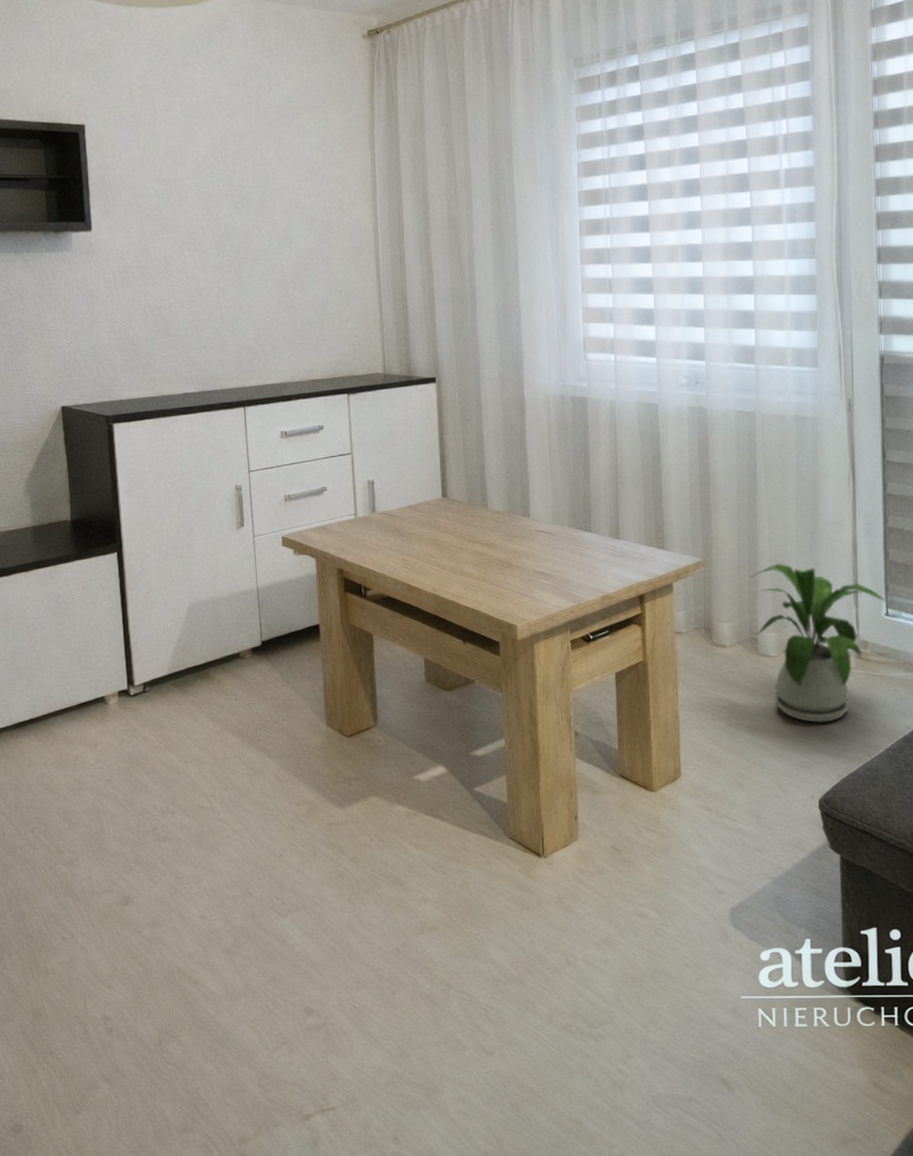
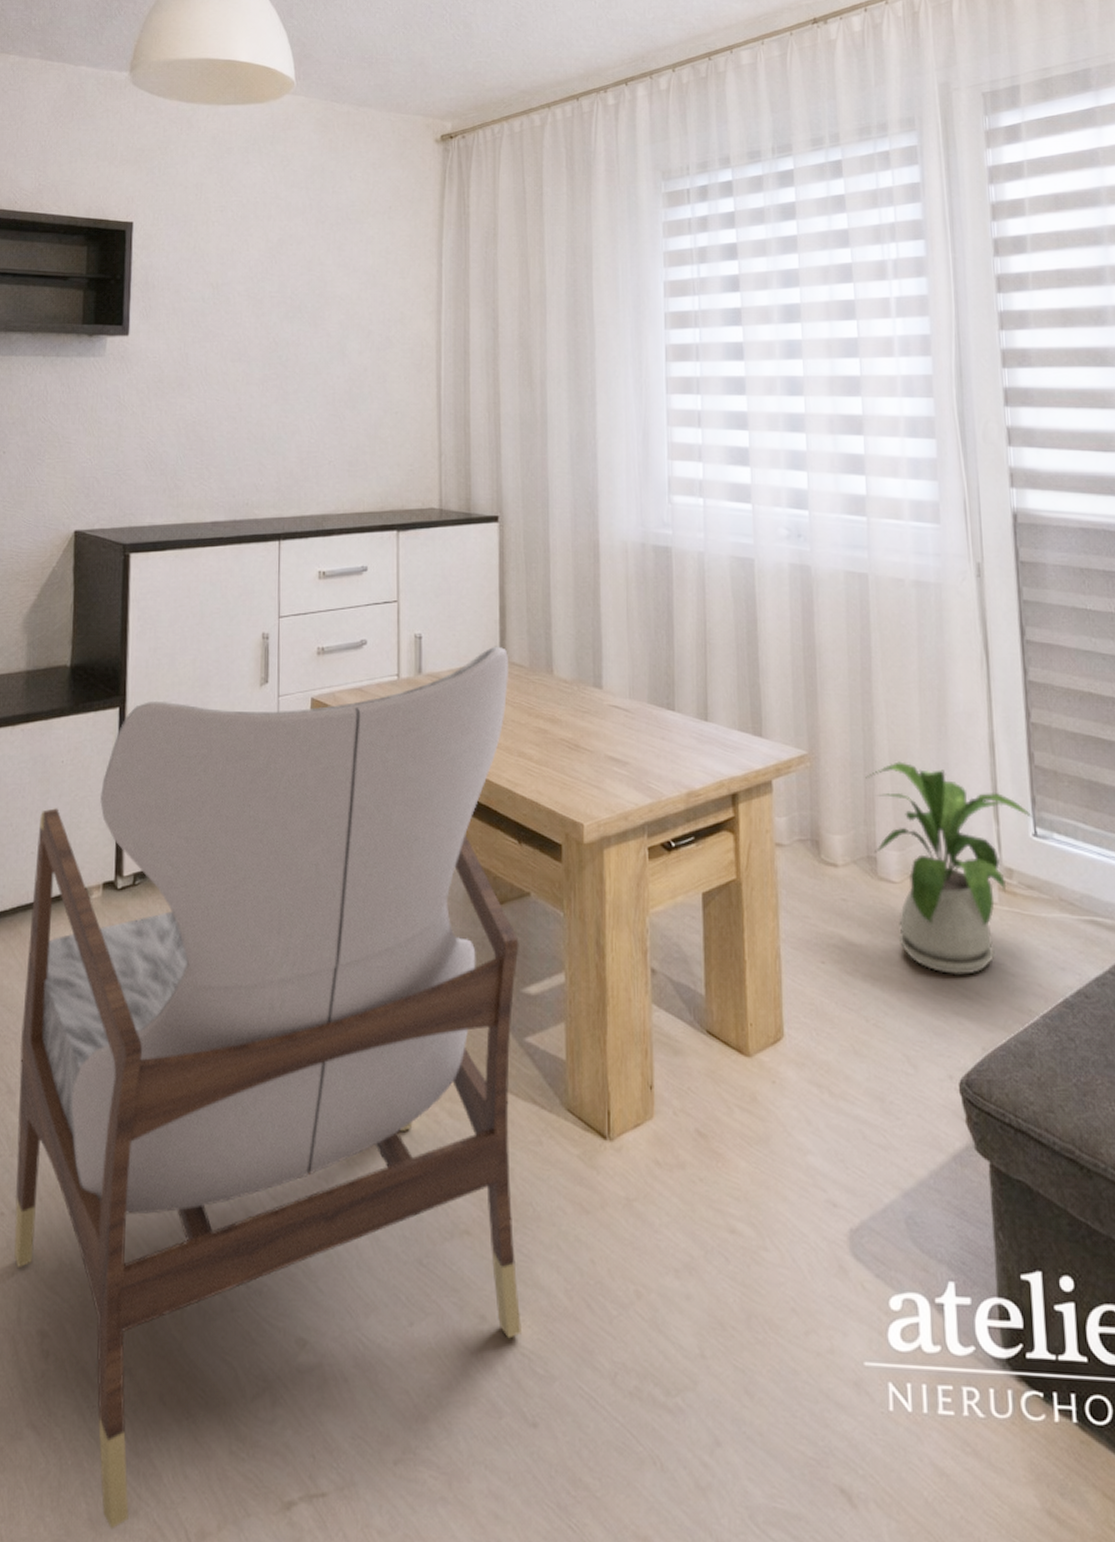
armchair: none [58,486,479,1142] -> present [14,646,522,1530]

